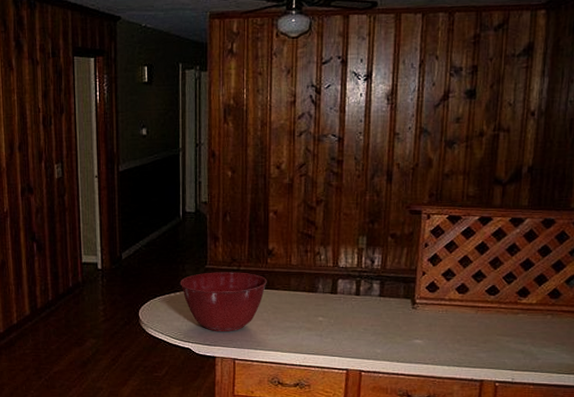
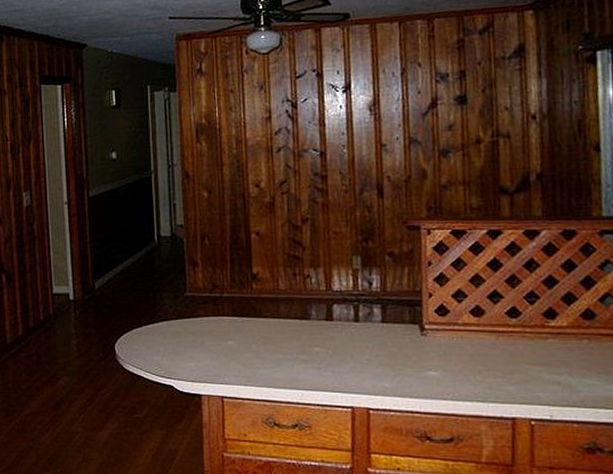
mixing bowl: present [179,272,267,331] -> none [158,299,254,366]

